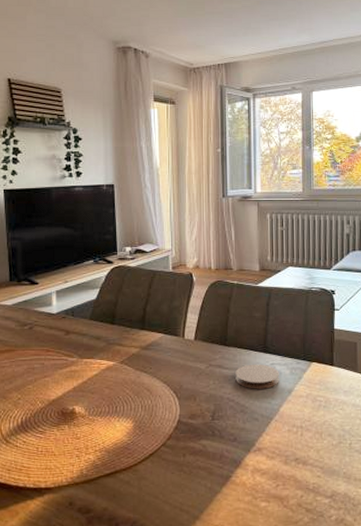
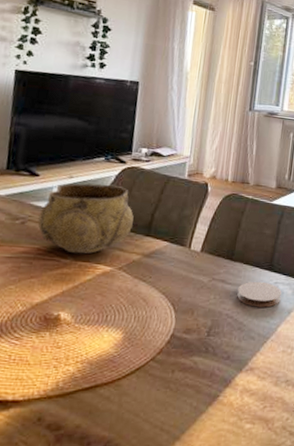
decorative bowl: none [43,285,127,352] -> present [38,183,134,254]

